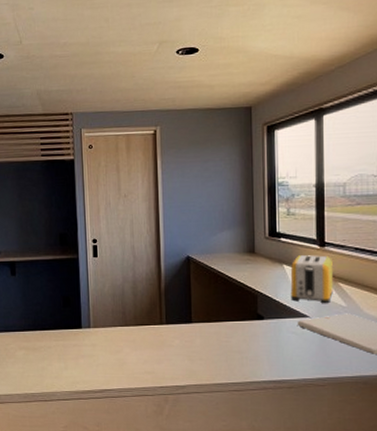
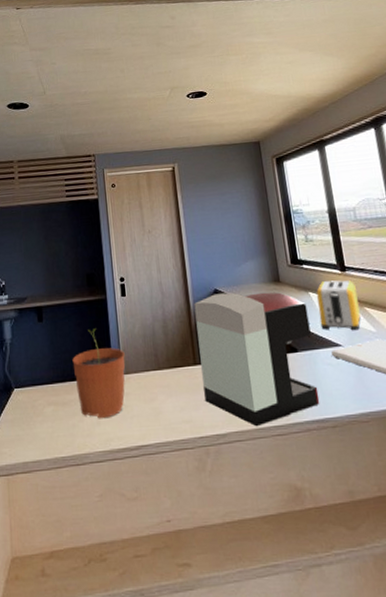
plant pot: none [43,285,94,365] -> present [72,328,126,419]
coffee maker: none [165,260,280,382] -> present [194,292,320,427]

